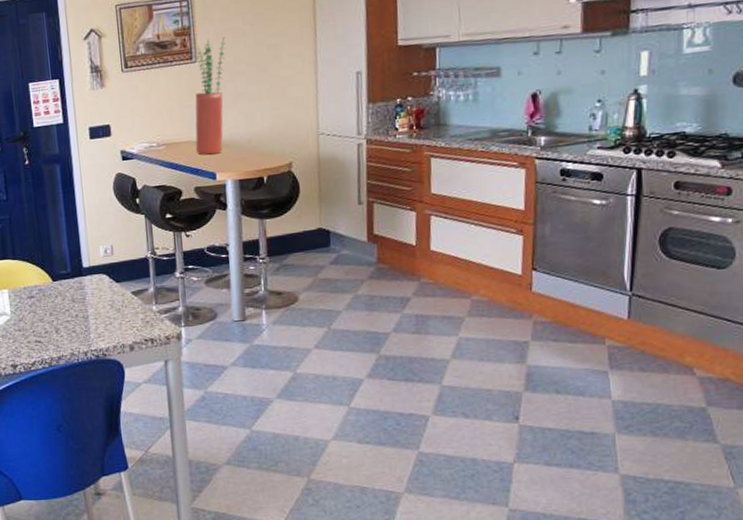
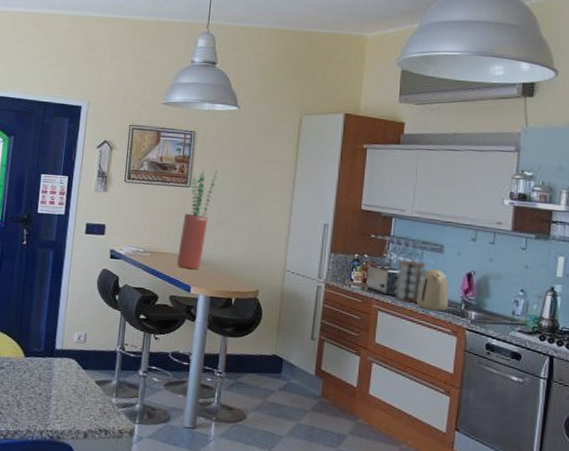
toaster: none [413,104,452,140] -> present [366,265,400,297]
spice rack: none [447,86,483,142] -> present [394,255,427,304]
kettle: none [474,96,513,146] -> present [417,268,449,312]

